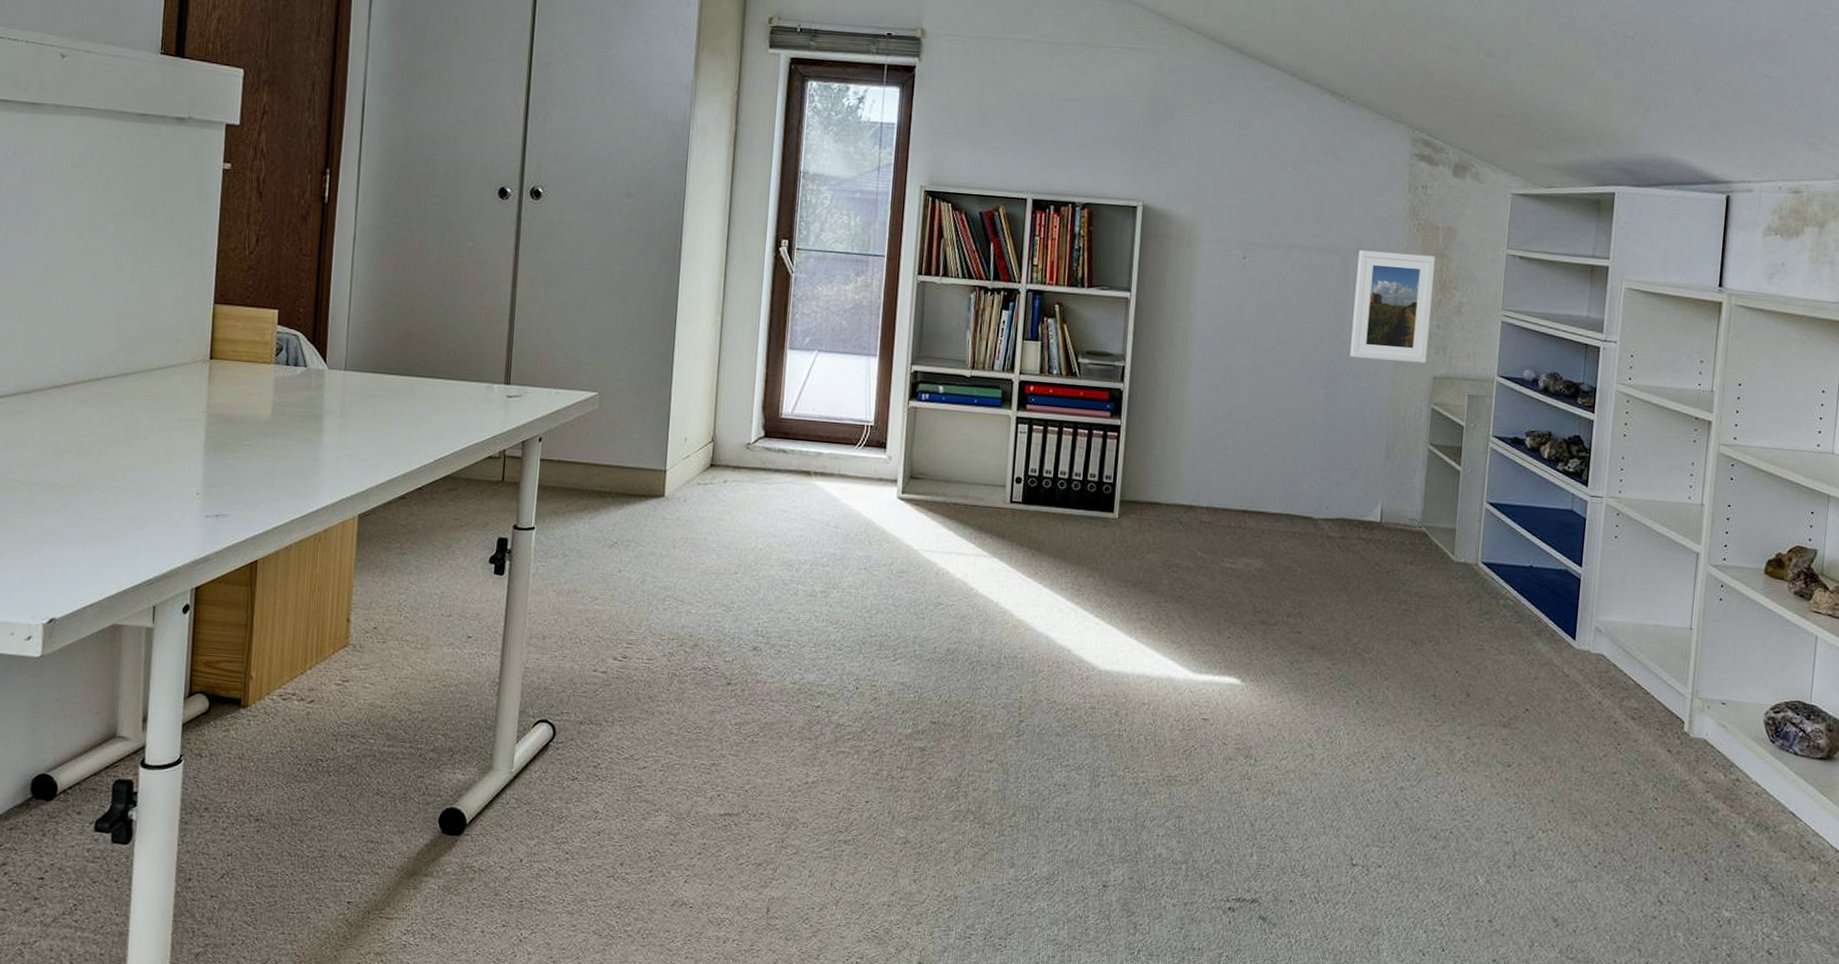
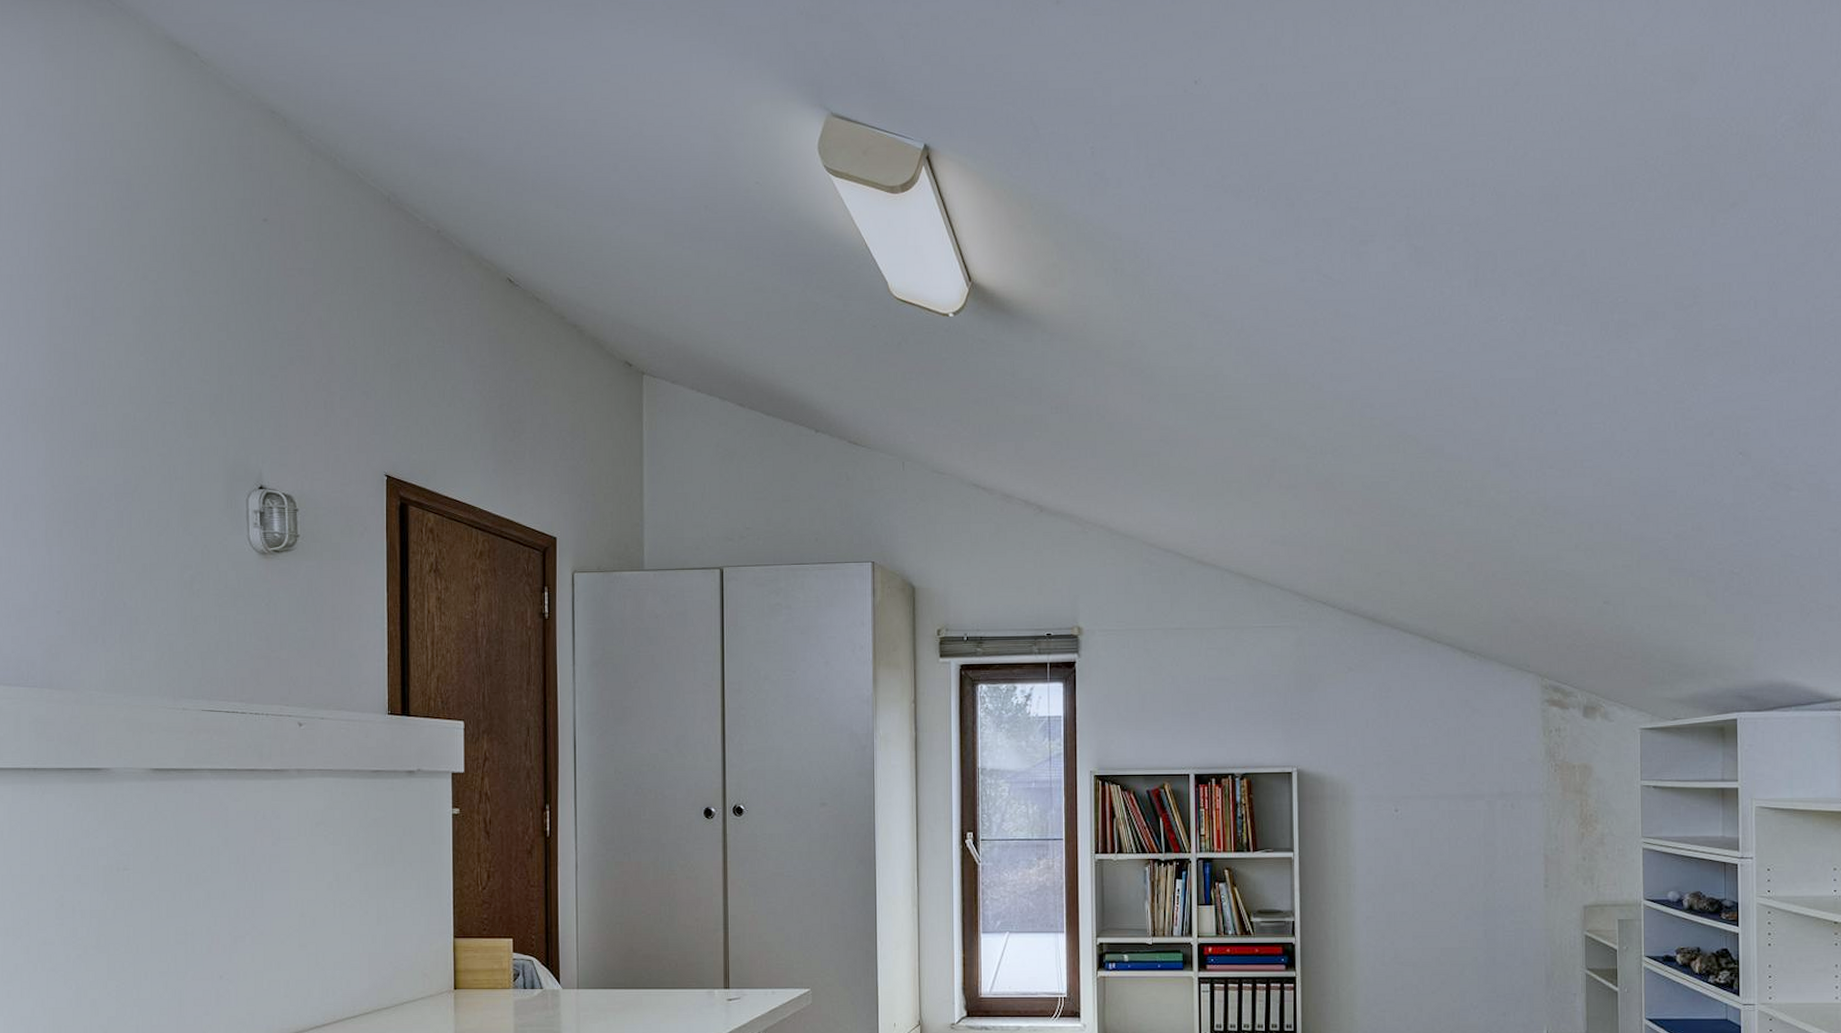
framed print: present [1350,250,1435,364] -> none [1502,793,1575,894]

